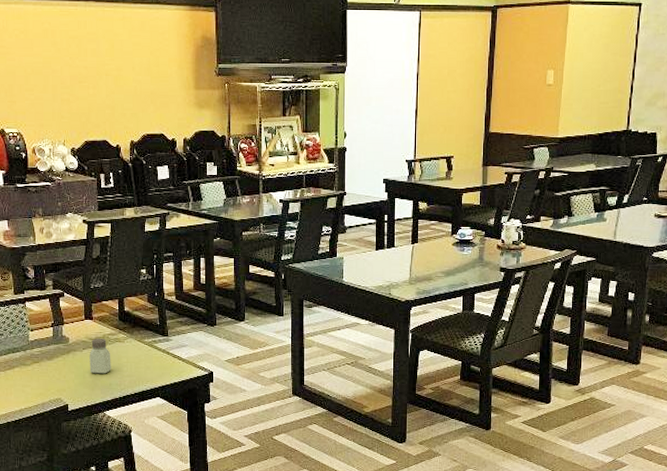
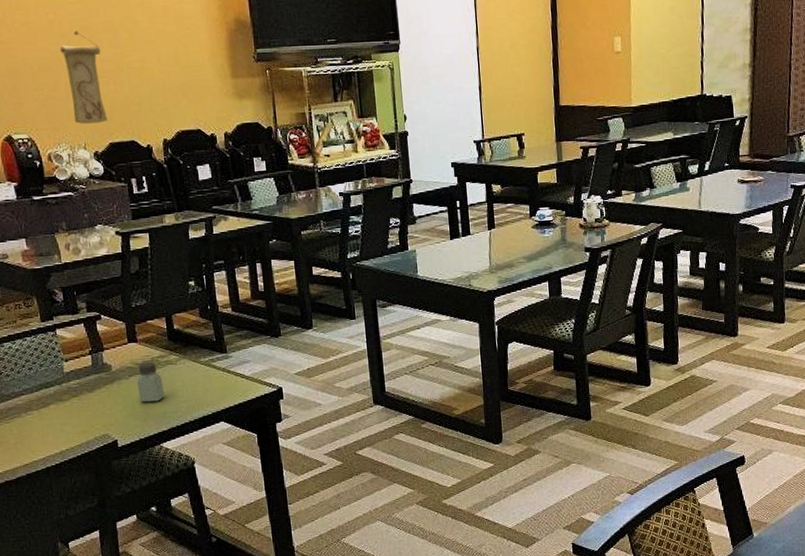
wall scroll: none [50,40,86,123] -> present [59,31,109,124]

